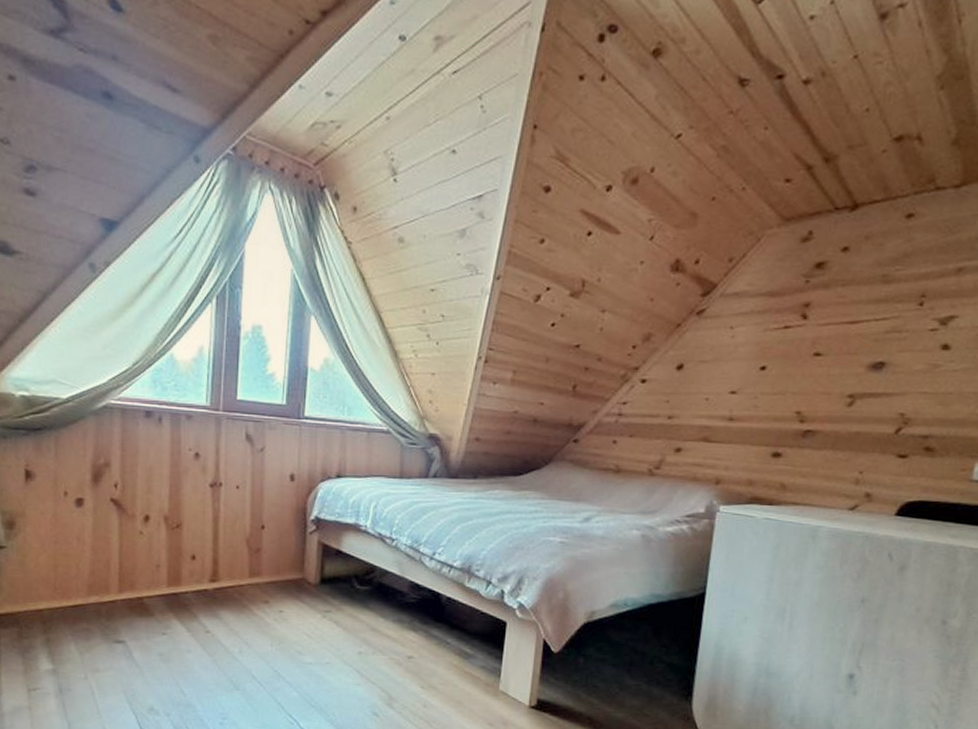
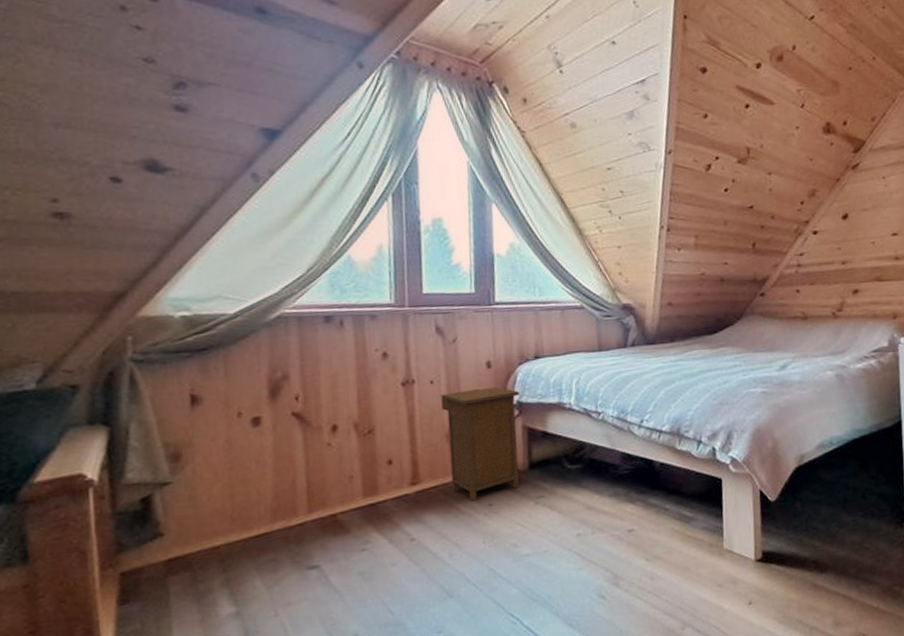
nightstand: none [245,499,318,606] -> present [441,386,520,502]

